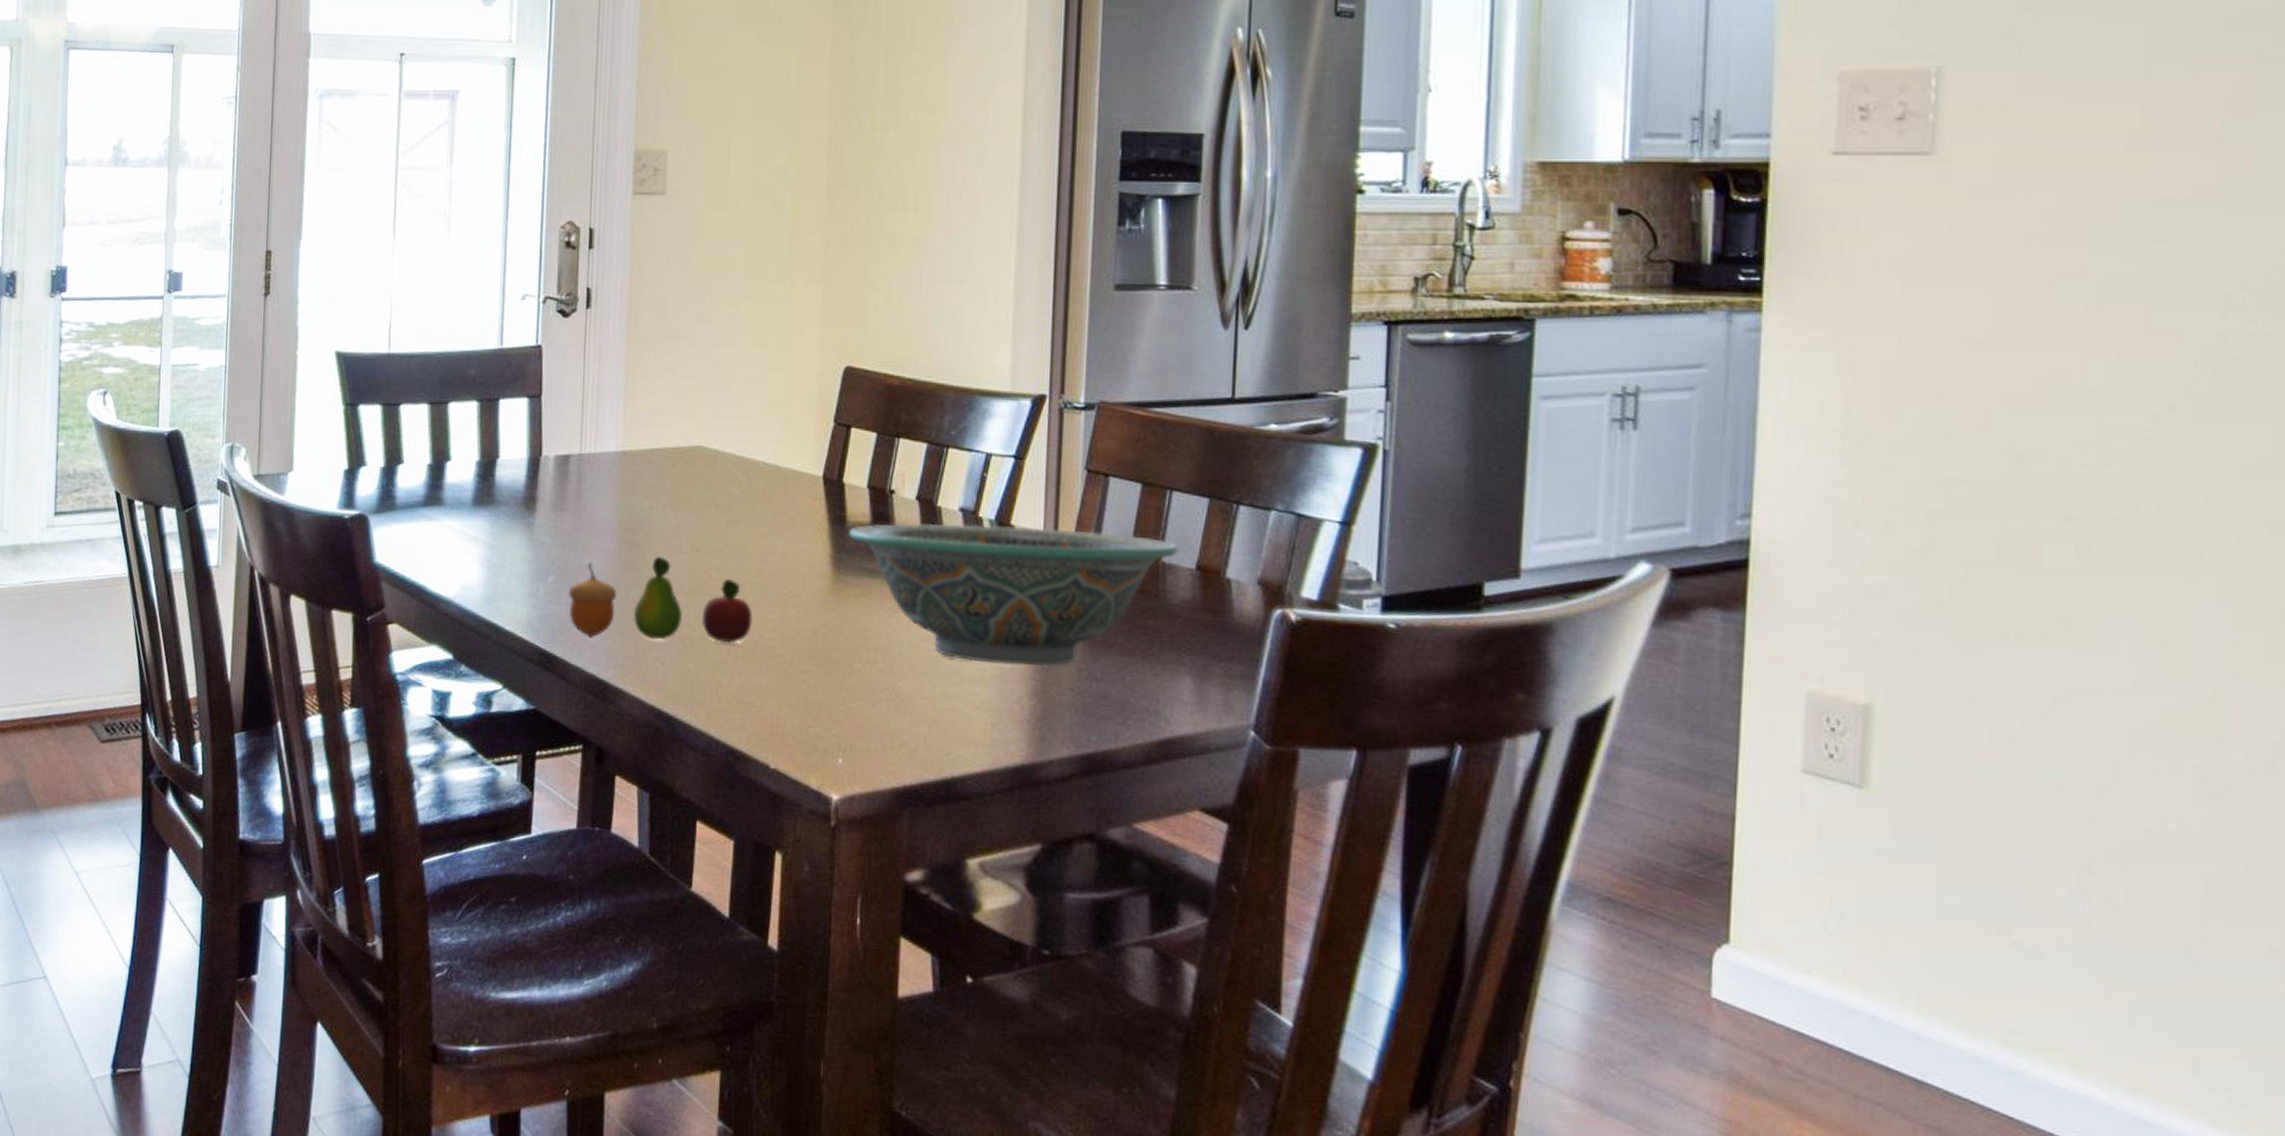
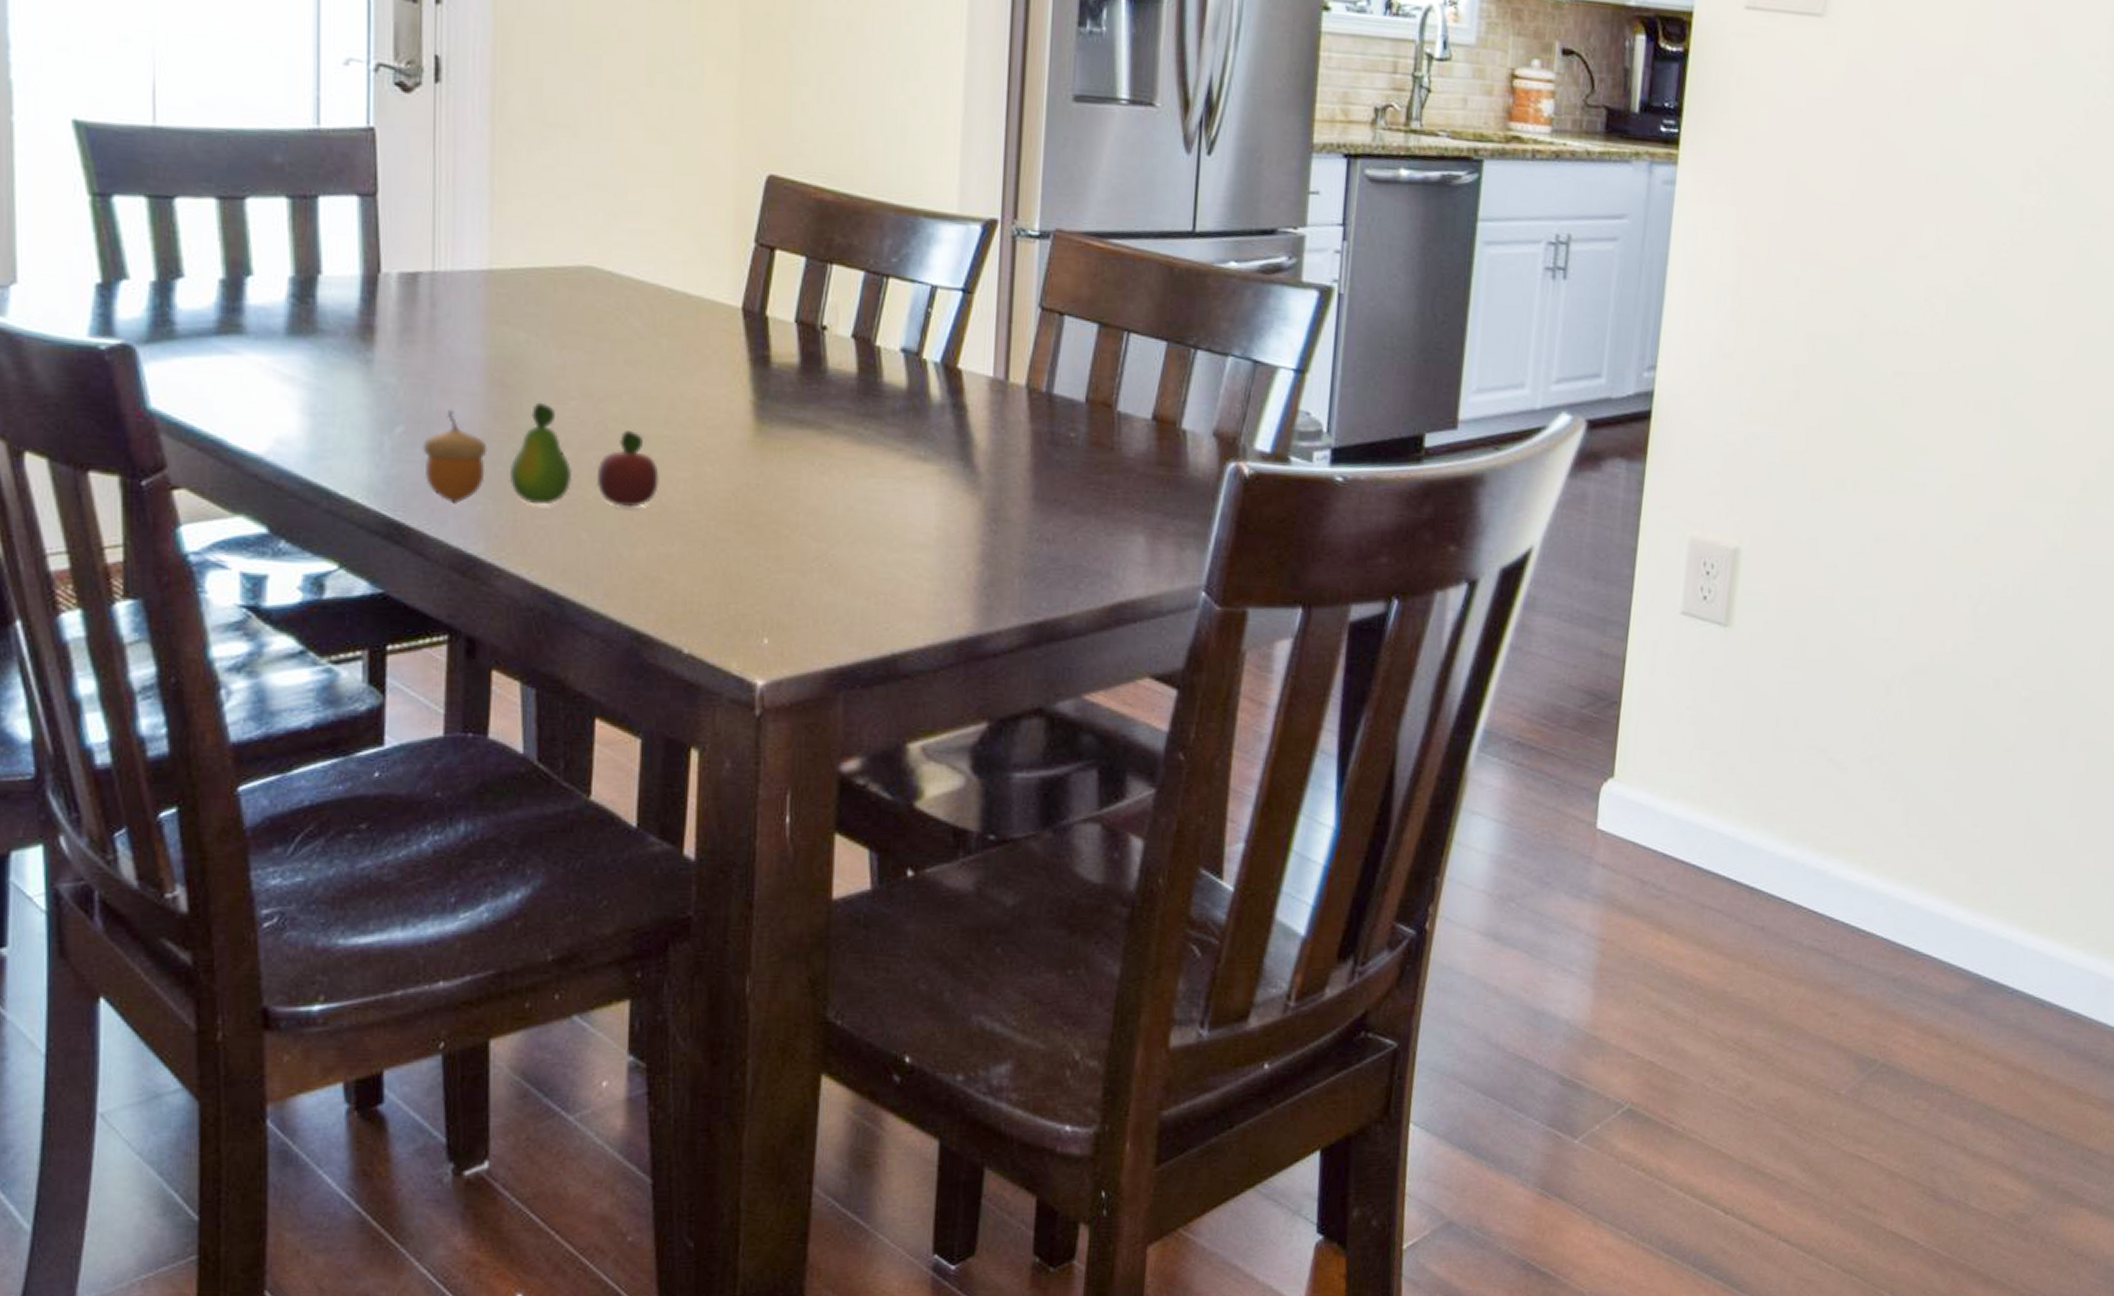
decorative bowl: present [847,523,1179,667] -> none [772,365,1135,528]

